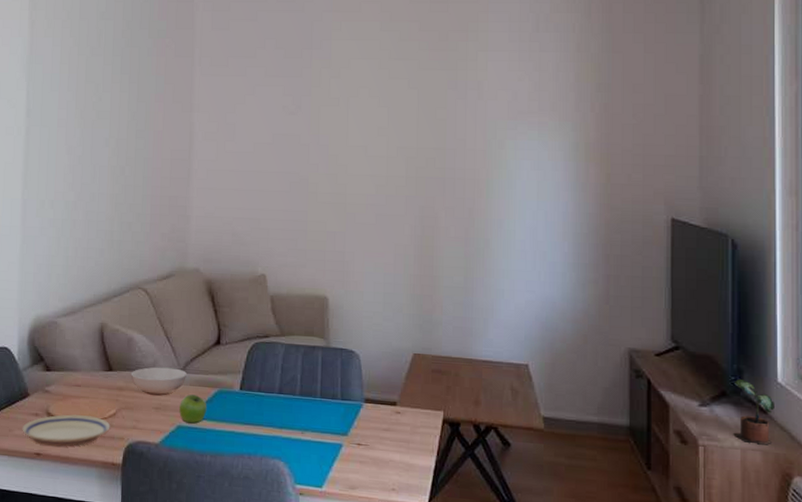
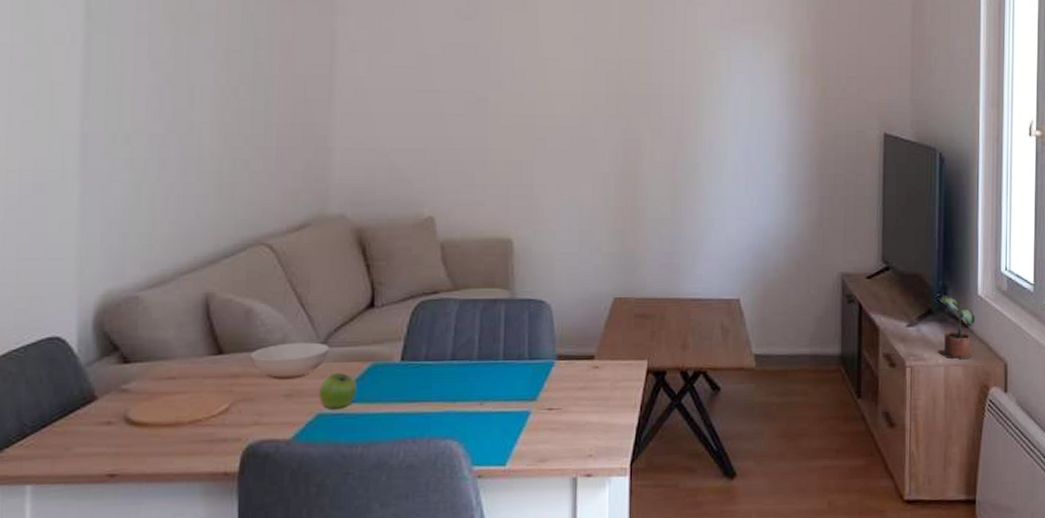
plate: present [22,414,111,447] -> none [86,416,221,462]

